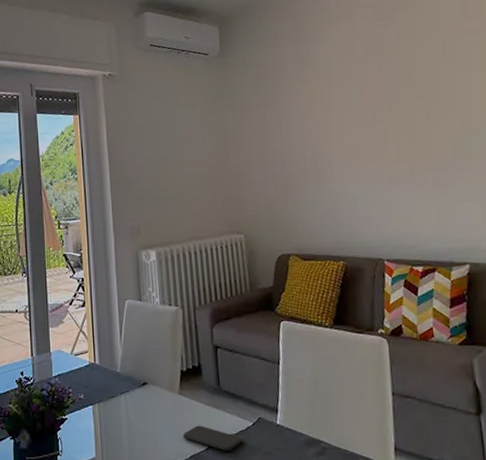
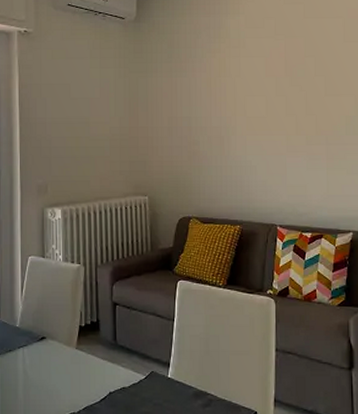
smartphone: present [182,425,243,452] -> none [77,378,135,404]

